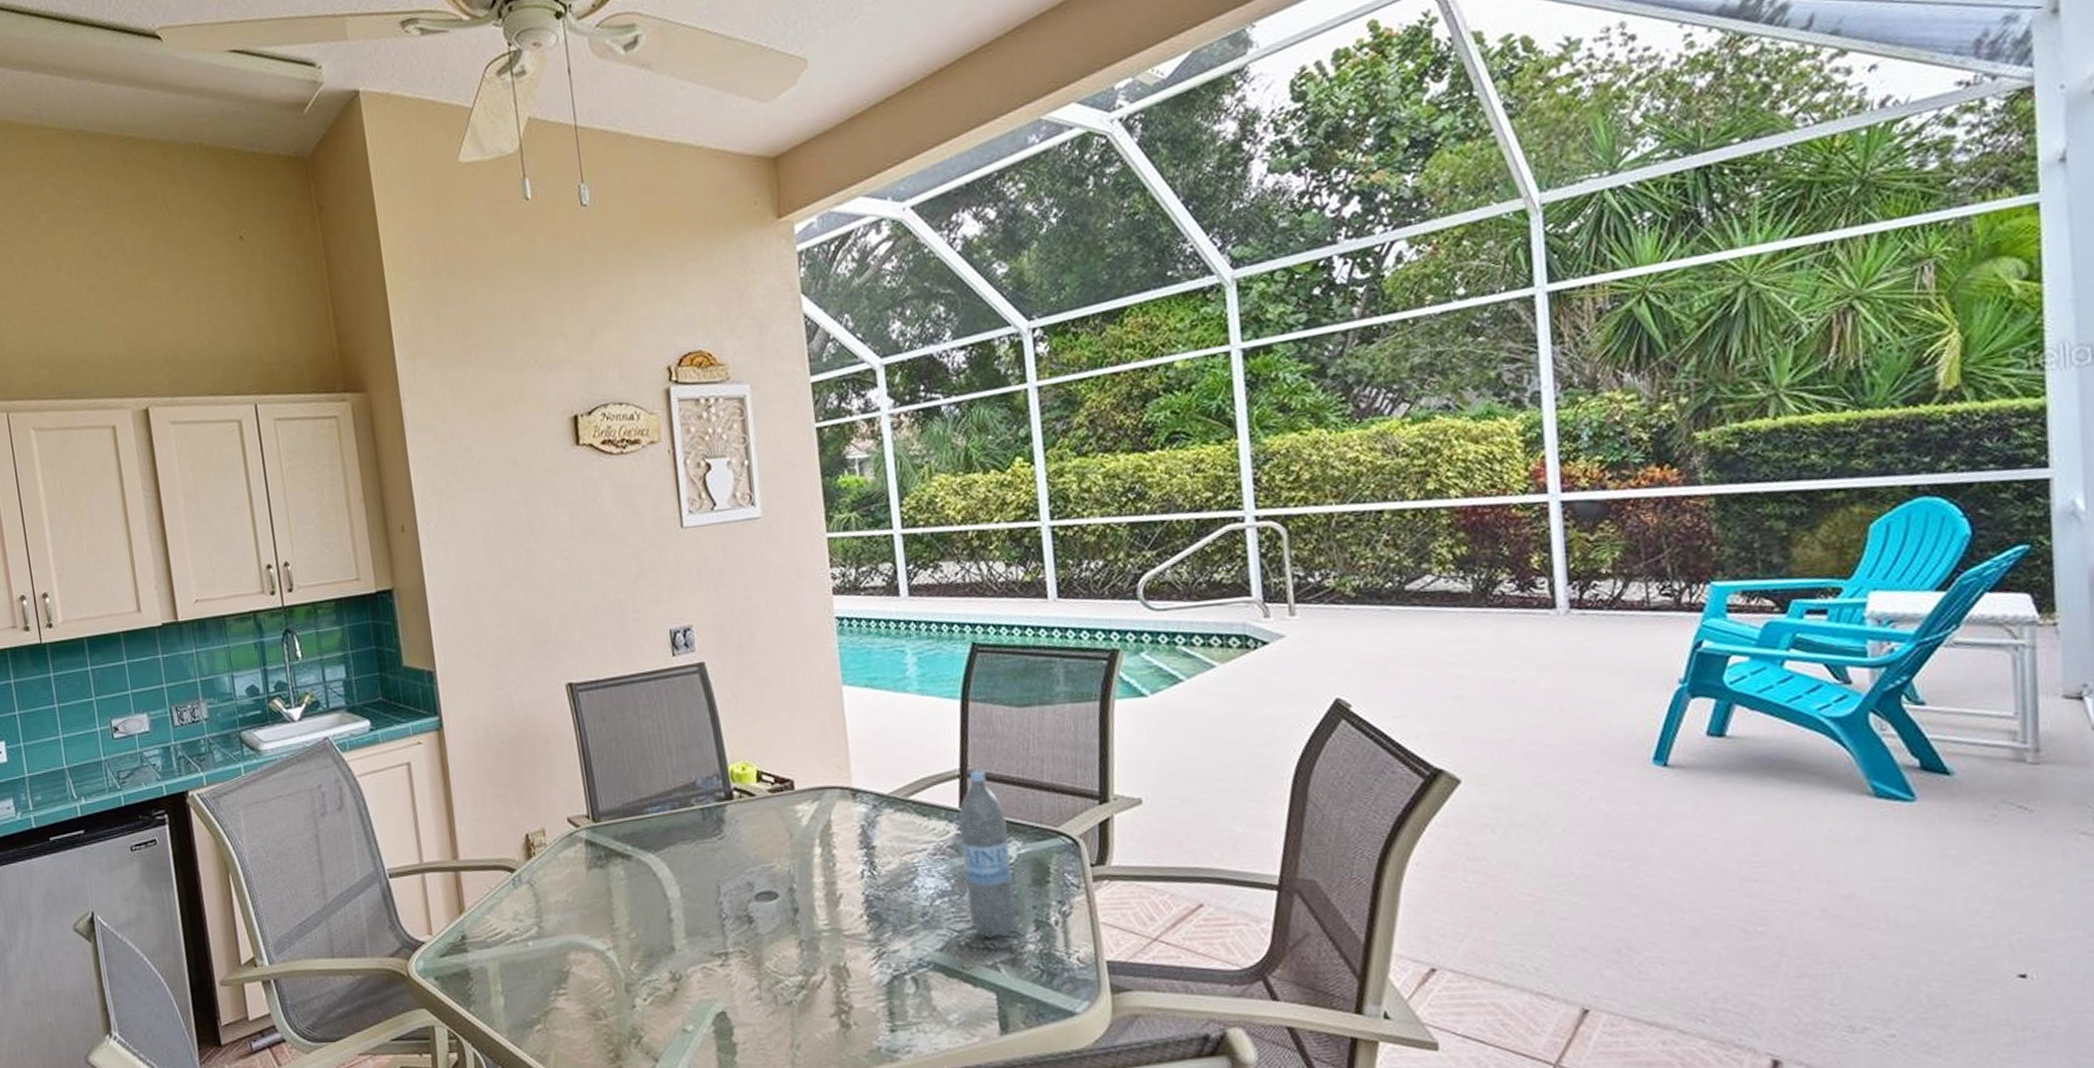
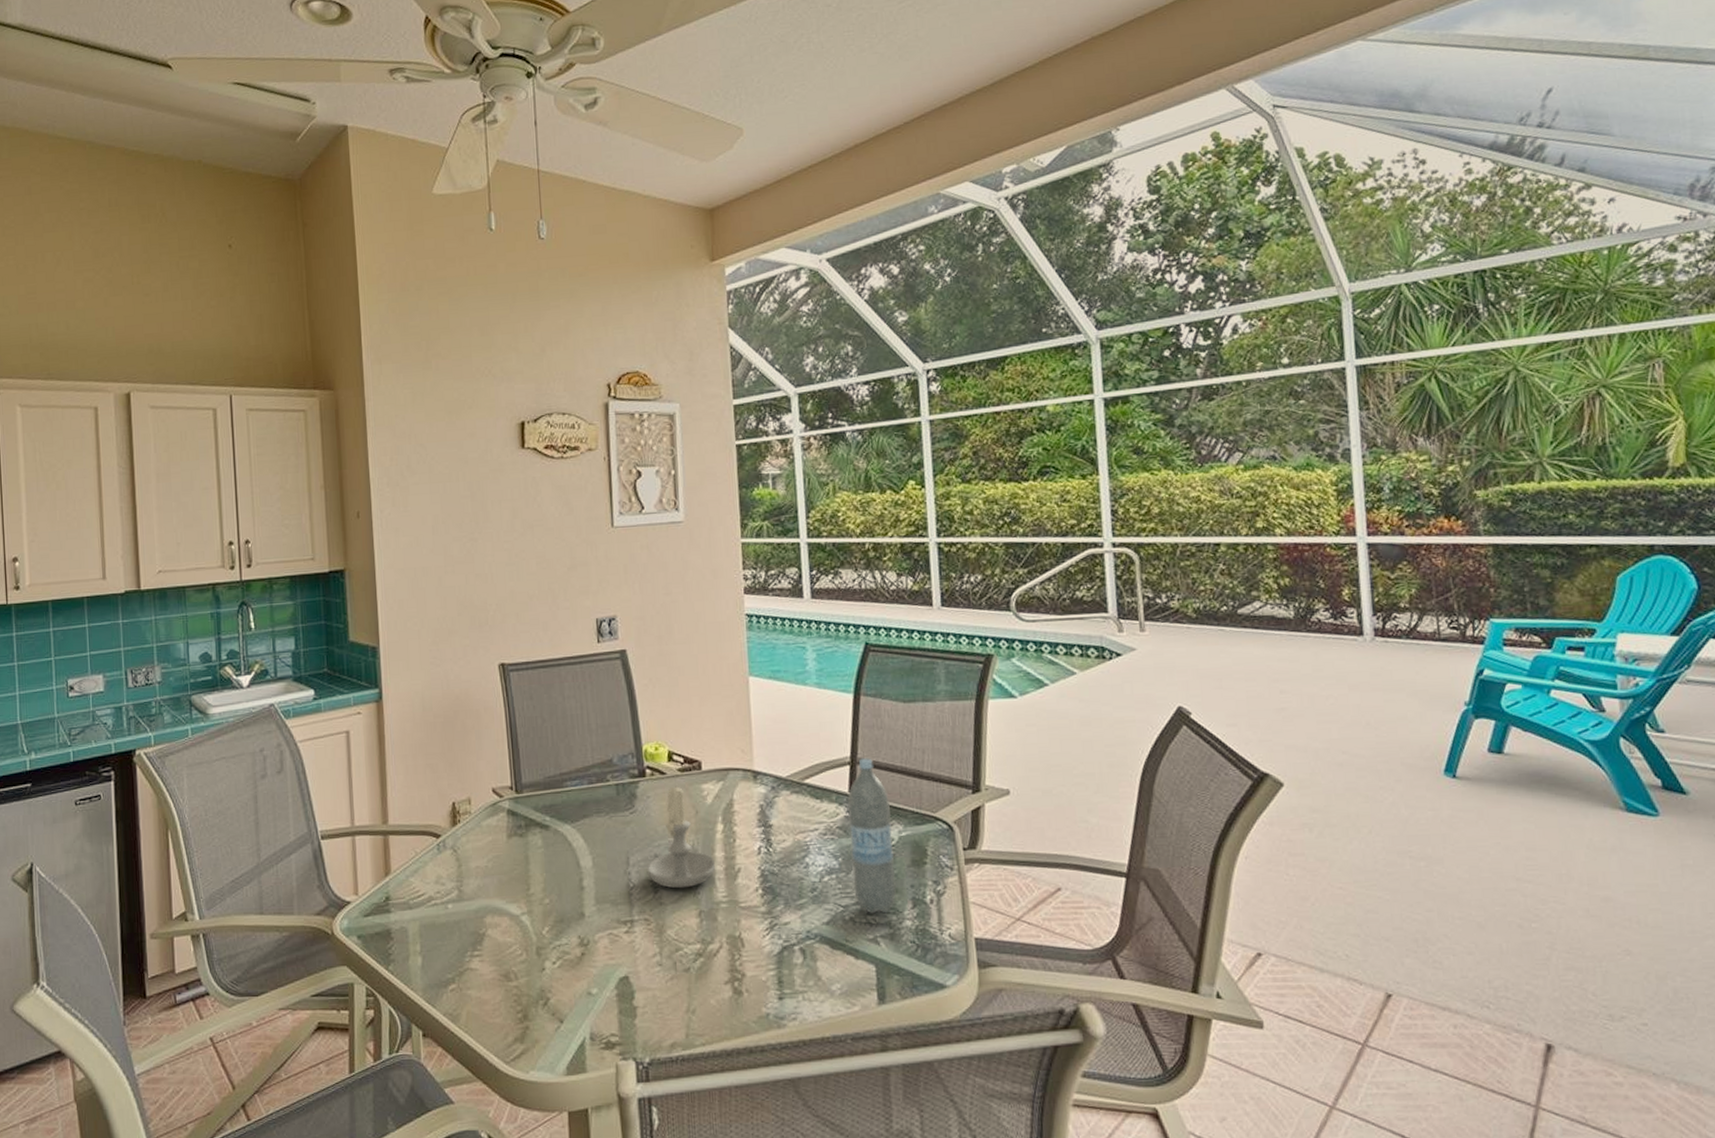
candle: none [739,805,816,918] -> present [646,784,716,889]

